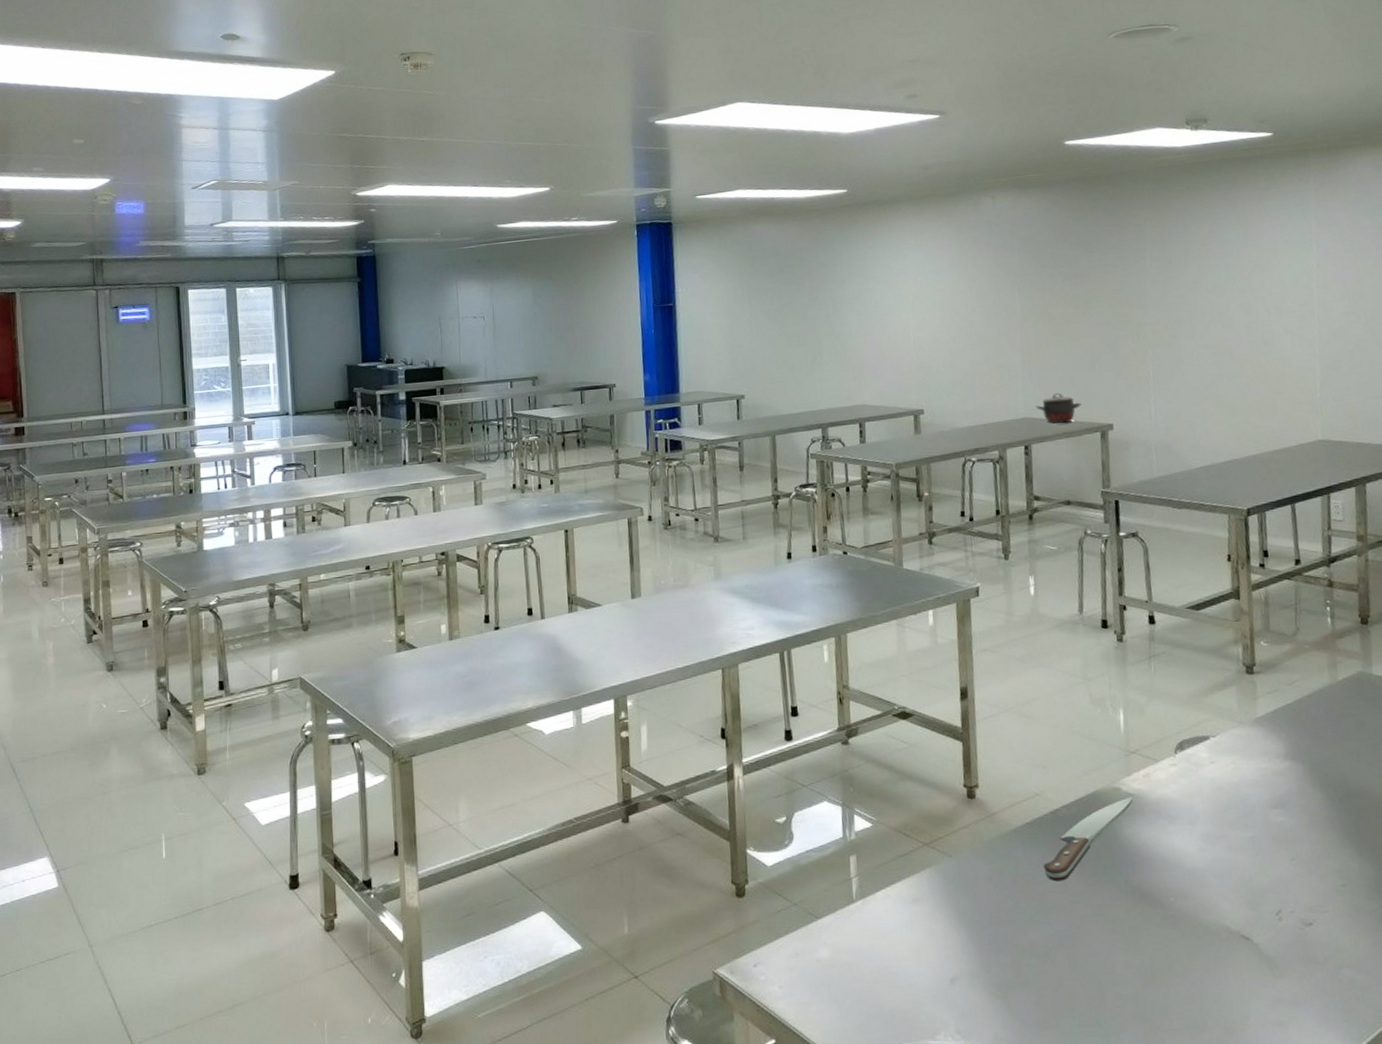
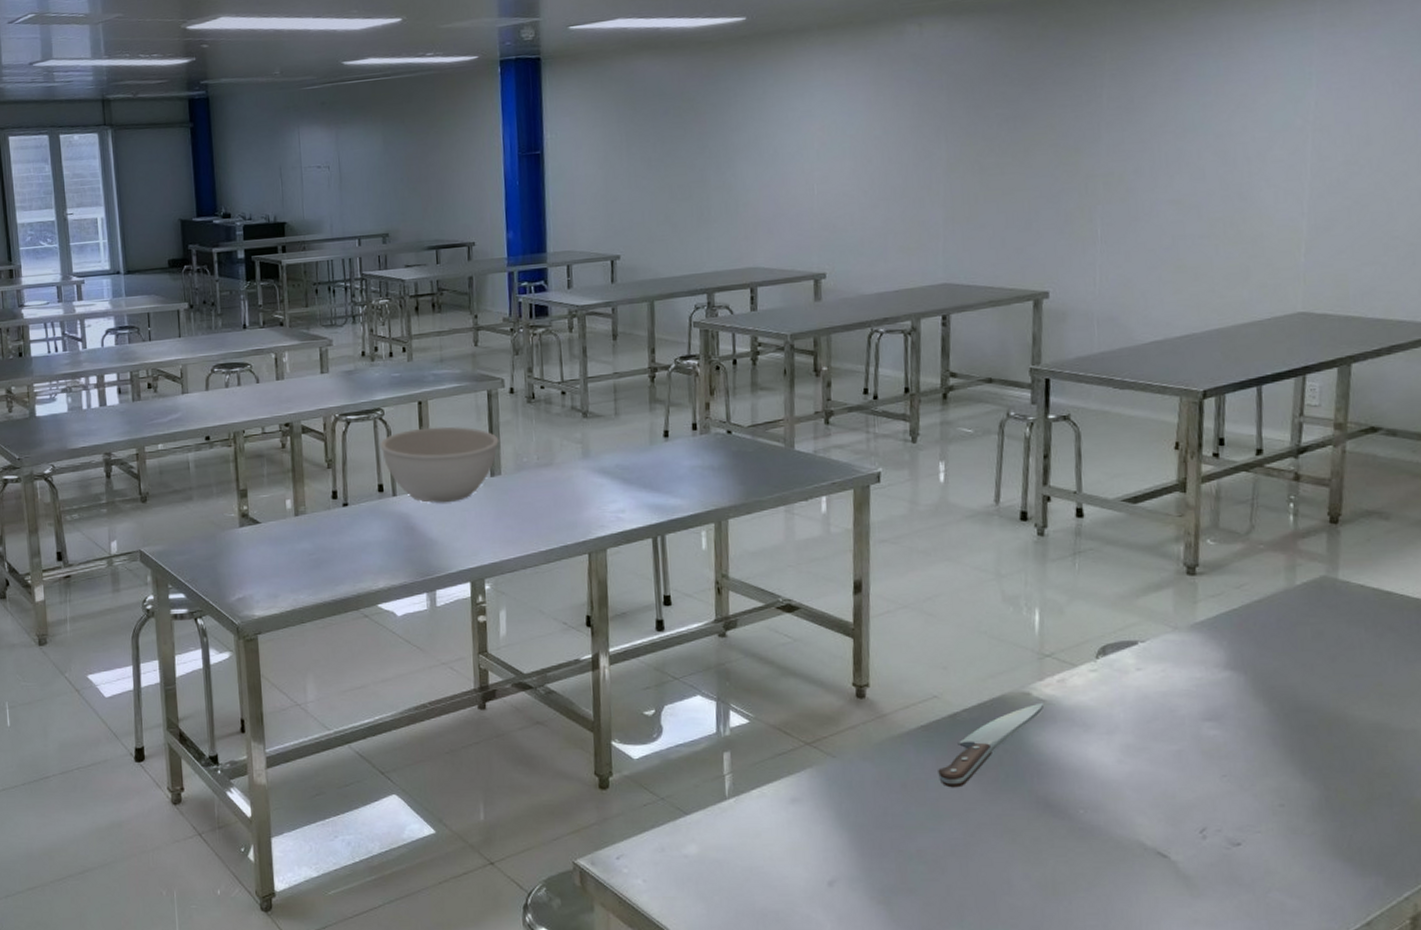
bowl: none [529,552,639,625] -> present [380,426,499,503]
cooking pot: present [1036,392,1082,424] -> none [958,254,1013,291]

